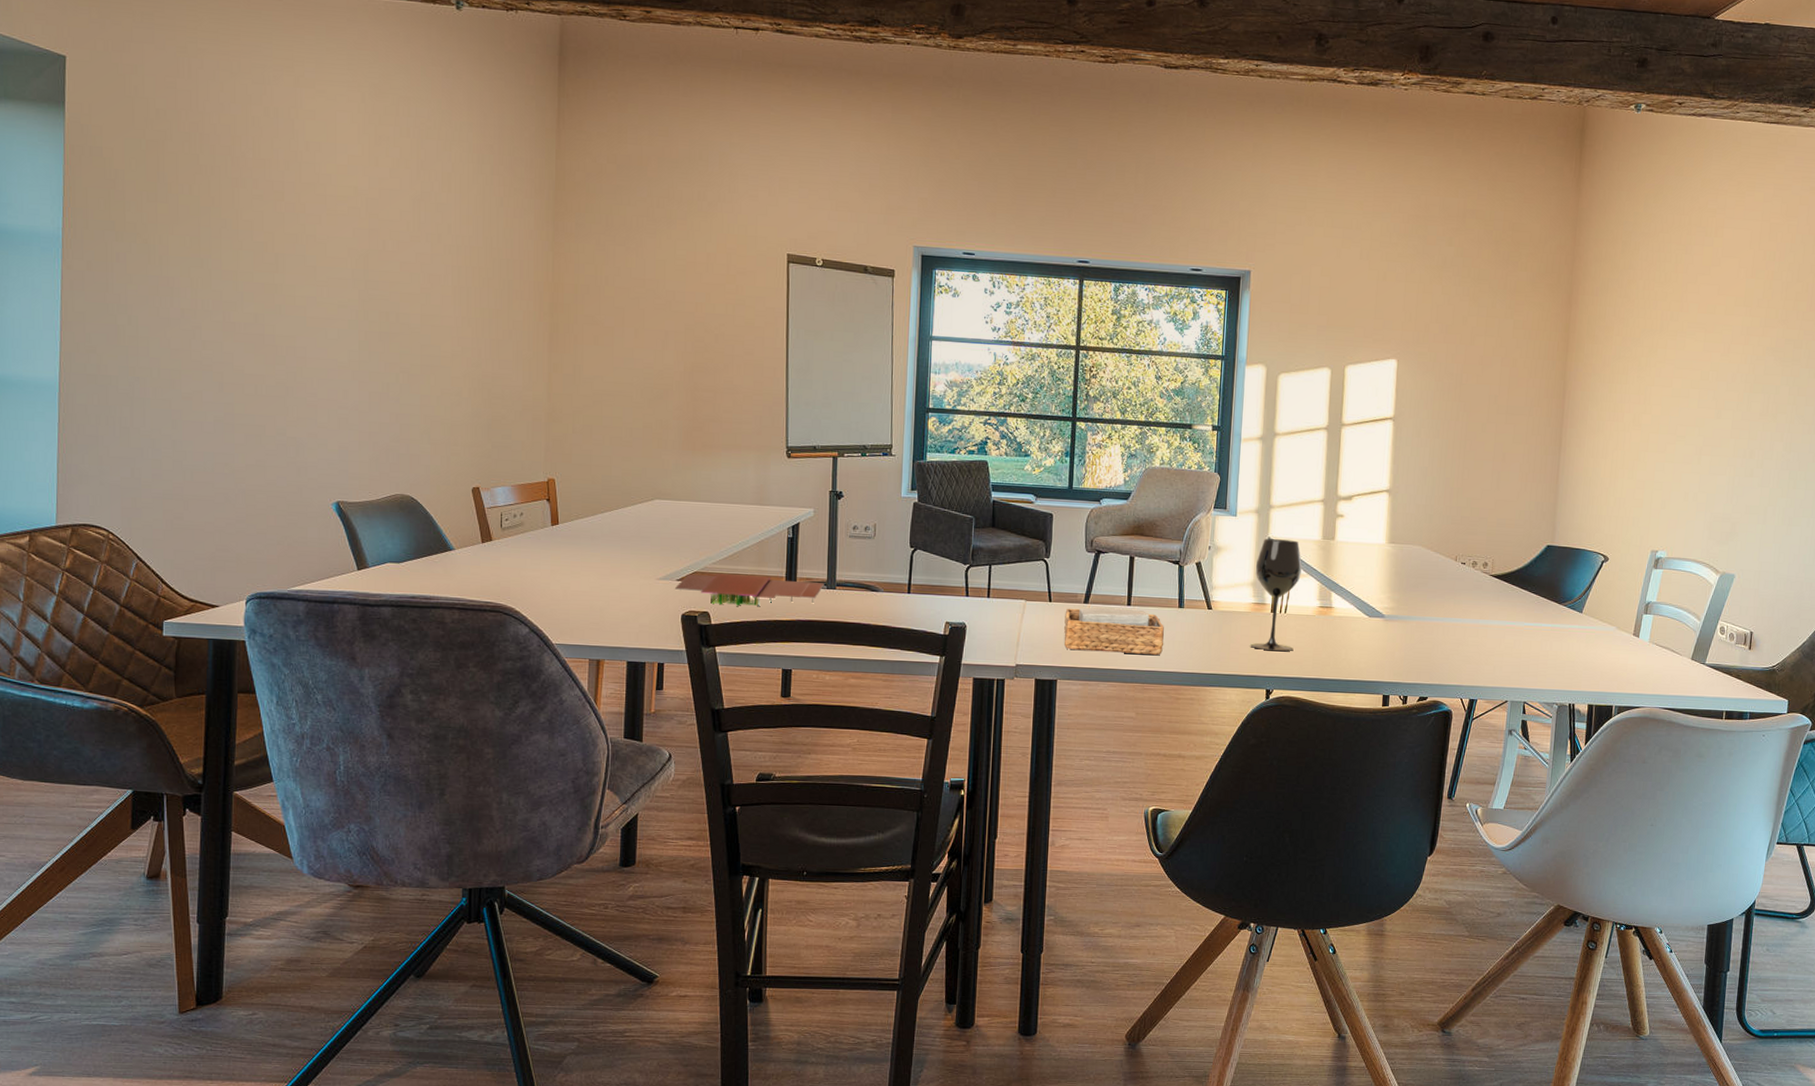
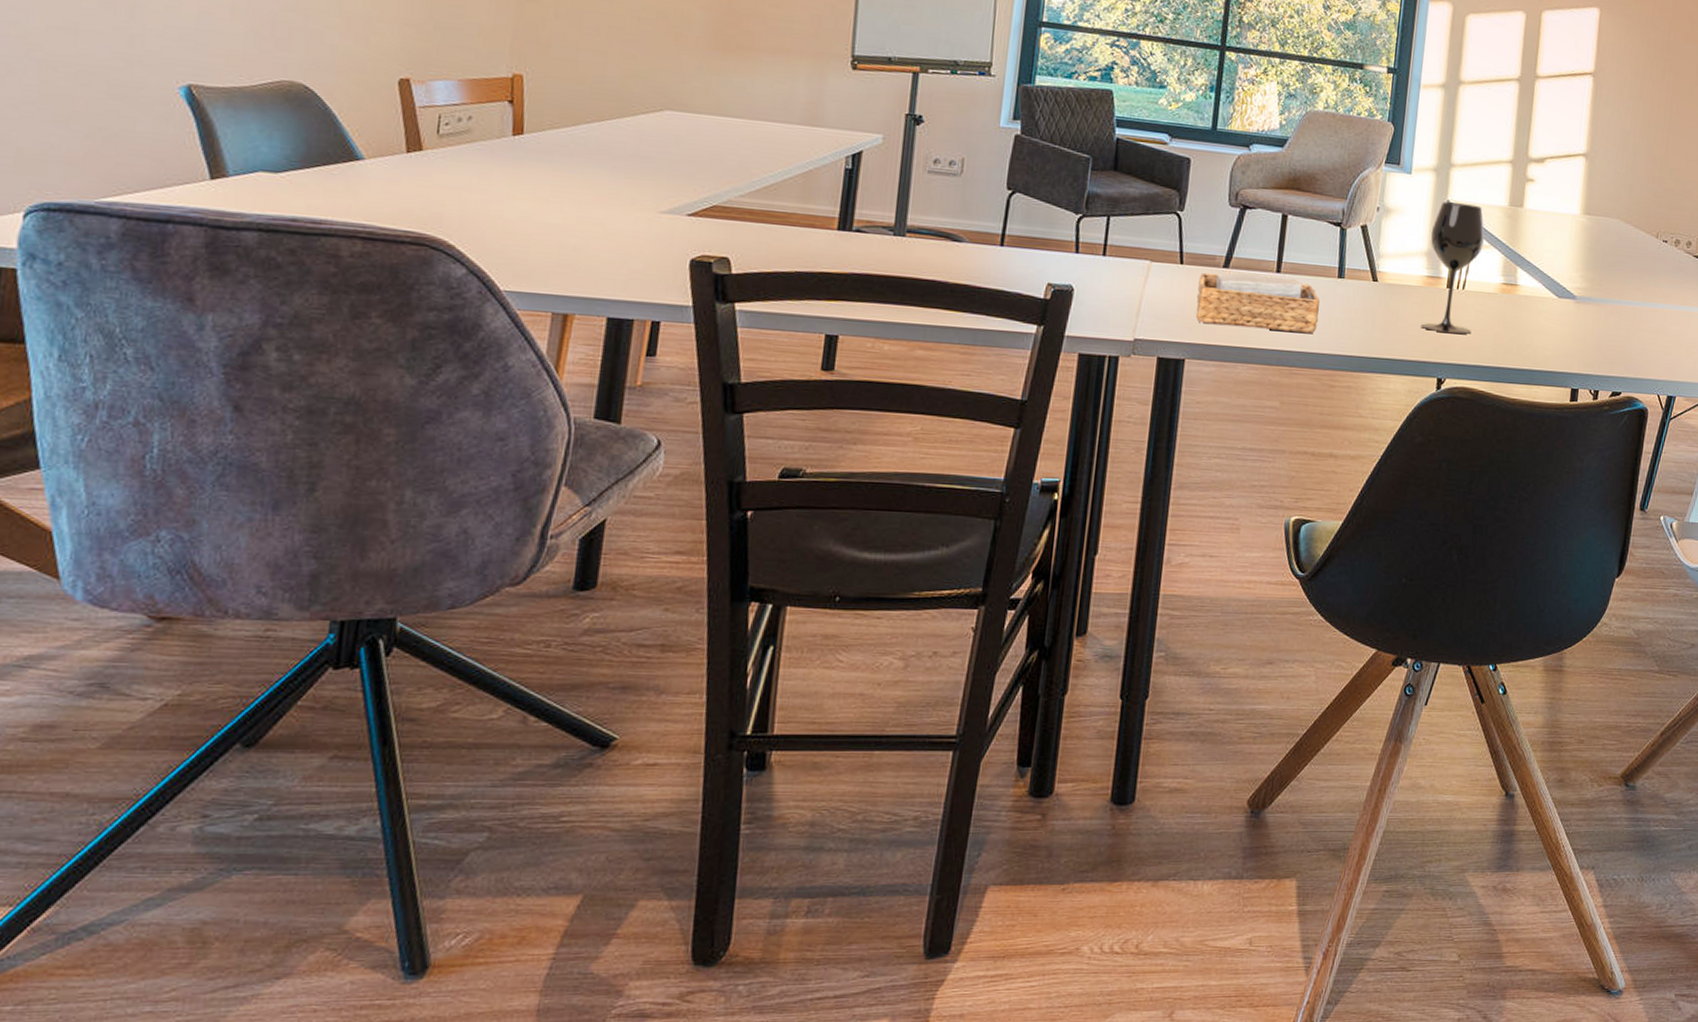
papers: present [674,573,824,607] -> none [682,207,891,255]

